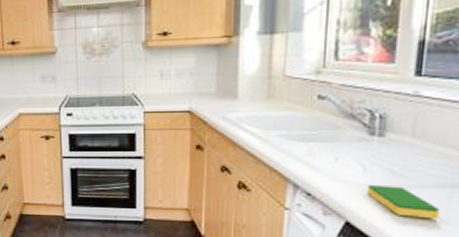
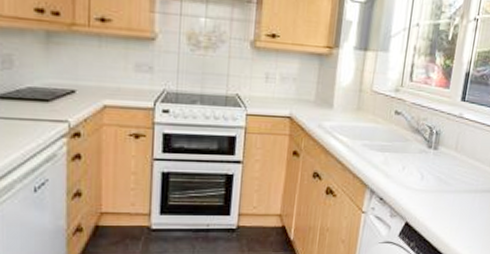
dish sponge: present [367,184,440,219] -> none [422,190,468,218]

